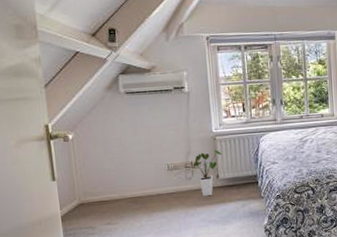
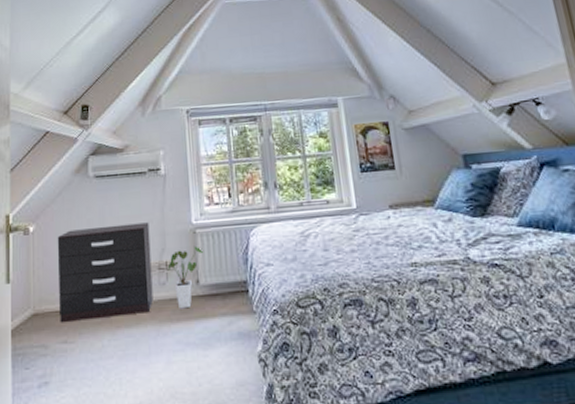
dresser: none [95,131,182,210] -> present [57,222,153,323]

